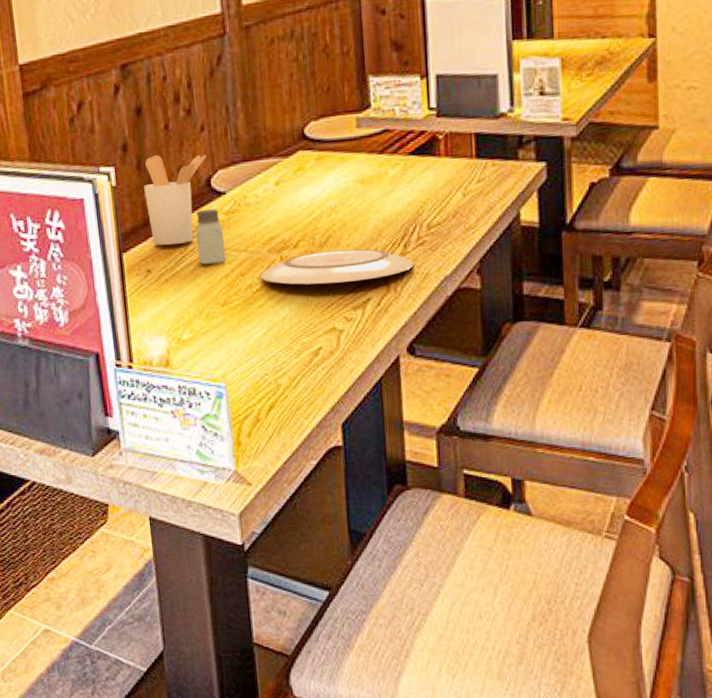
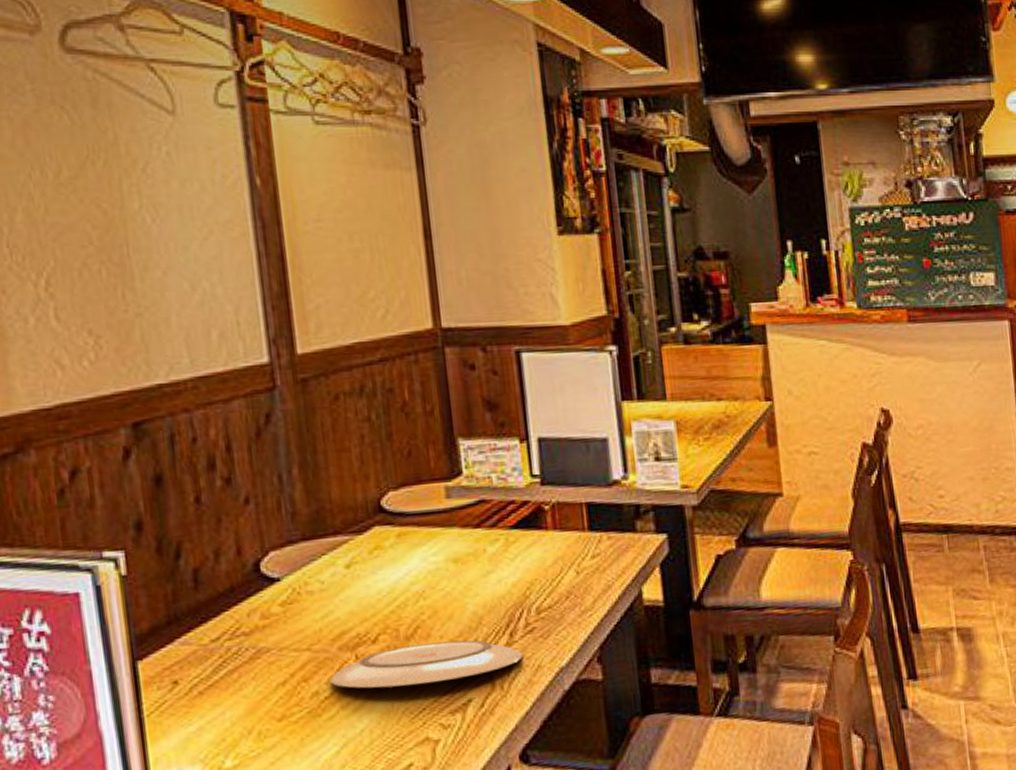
utensil holder: present [144,155,206,245] -> none [167,533,253,649]
saltshaker: present [196,209,226,265] -> none [240,599,283,671]

